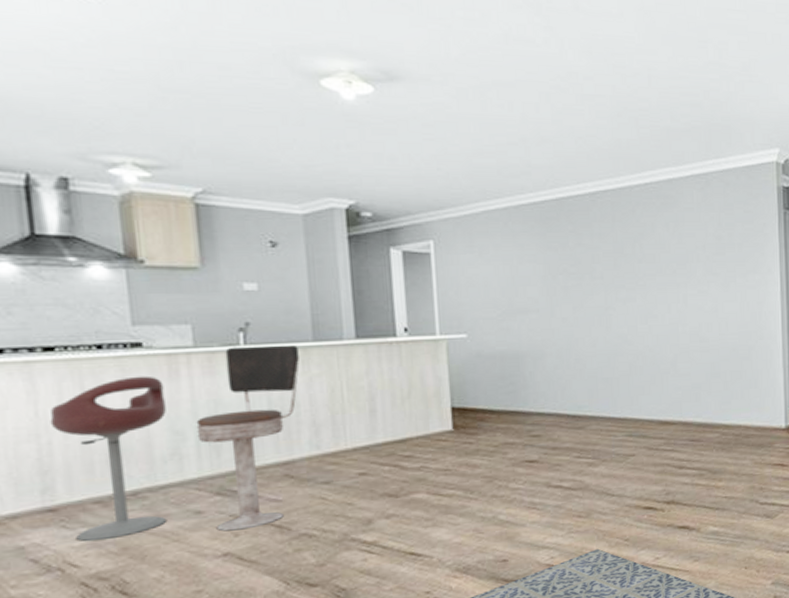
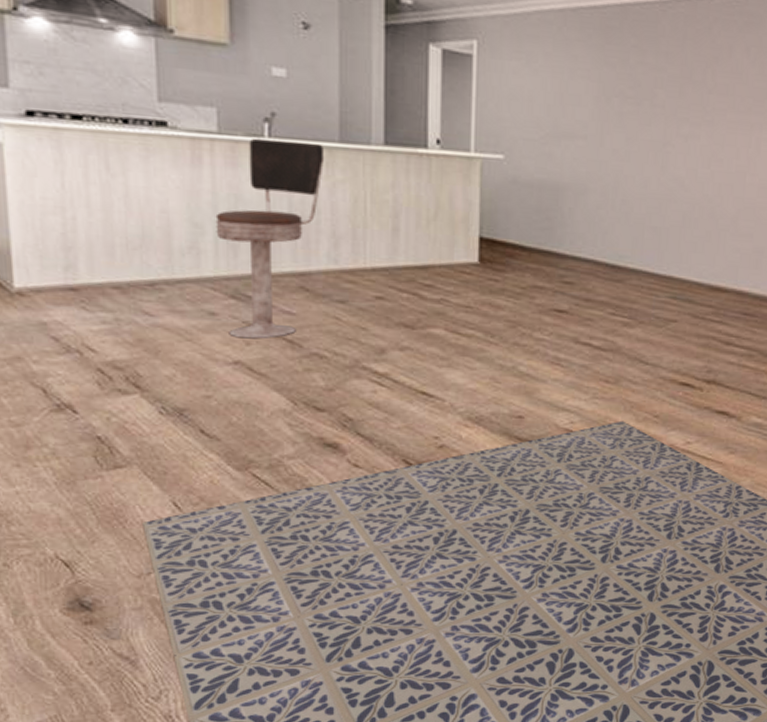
bar stool: present [50,376,168,541] -> none [75,157,187,328]

